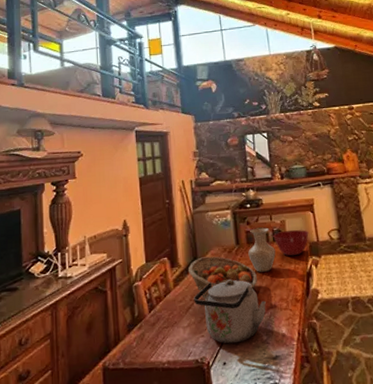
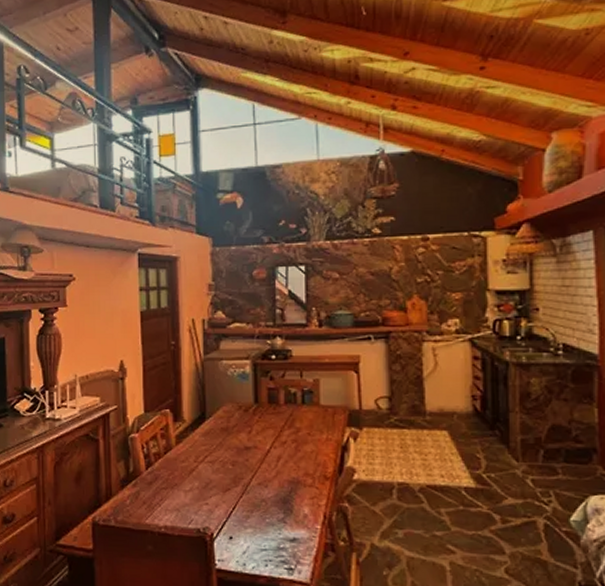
fruit basket: present [188,256,257,301] -> none [194,413,278,465]
kettle: present [194,279,266,344] -> none [199,443,286,517]
vase: present [248,227,276,272] -> none [269,385,304,439]
mixing bowl: present [273,229,309,256] -> none [302,391,349,425]

